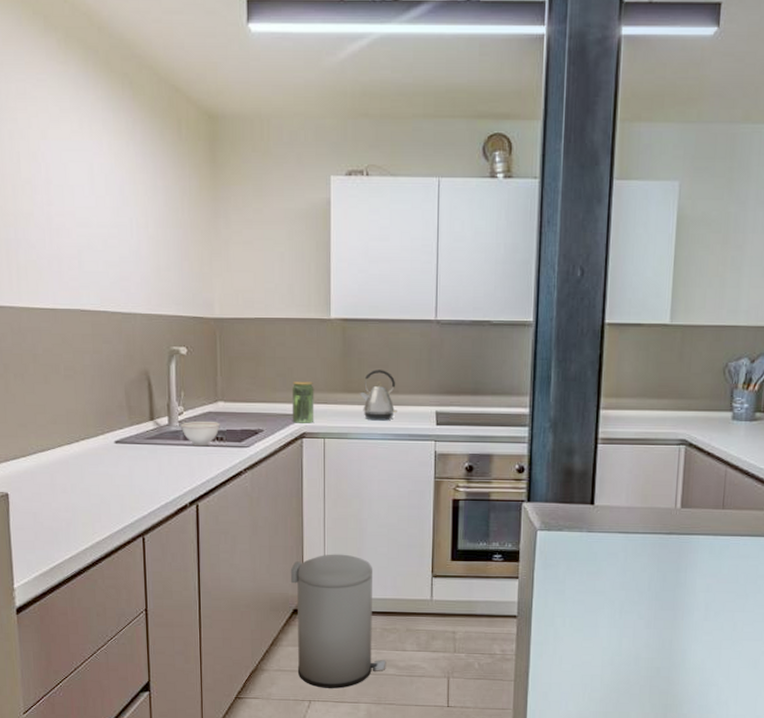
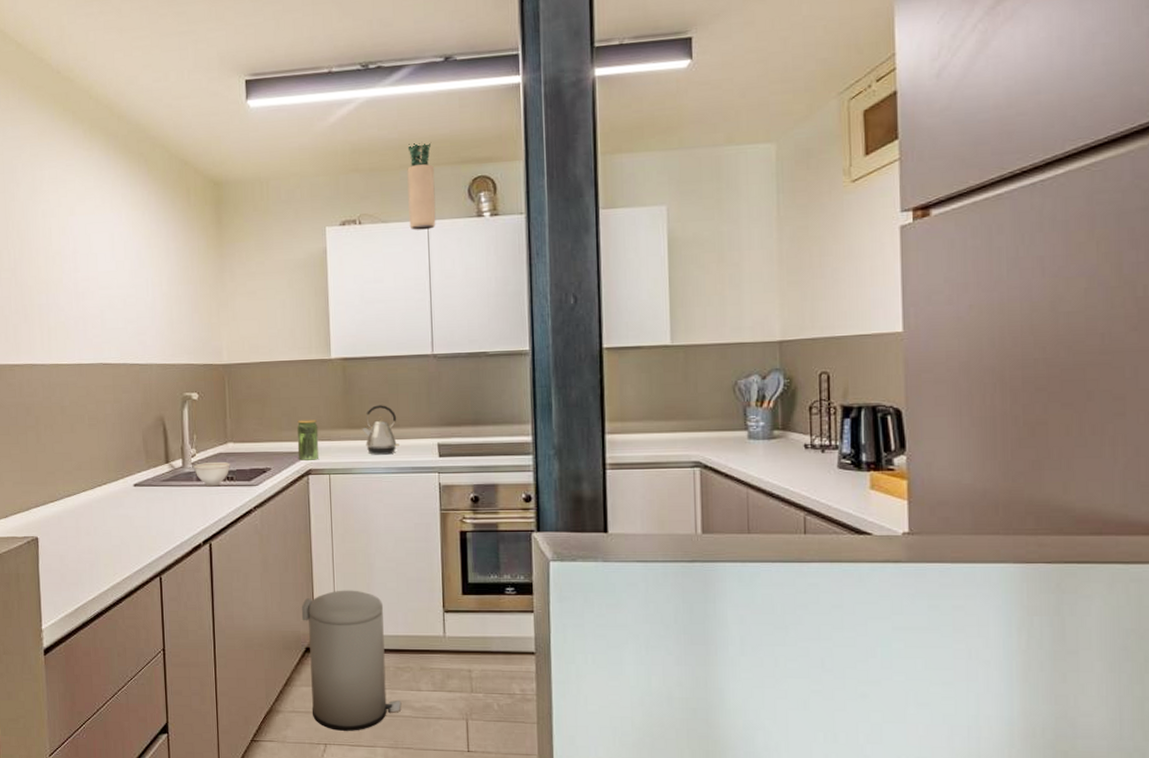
vase: none [419,91,449,187] -> present [407,143,436,230]

